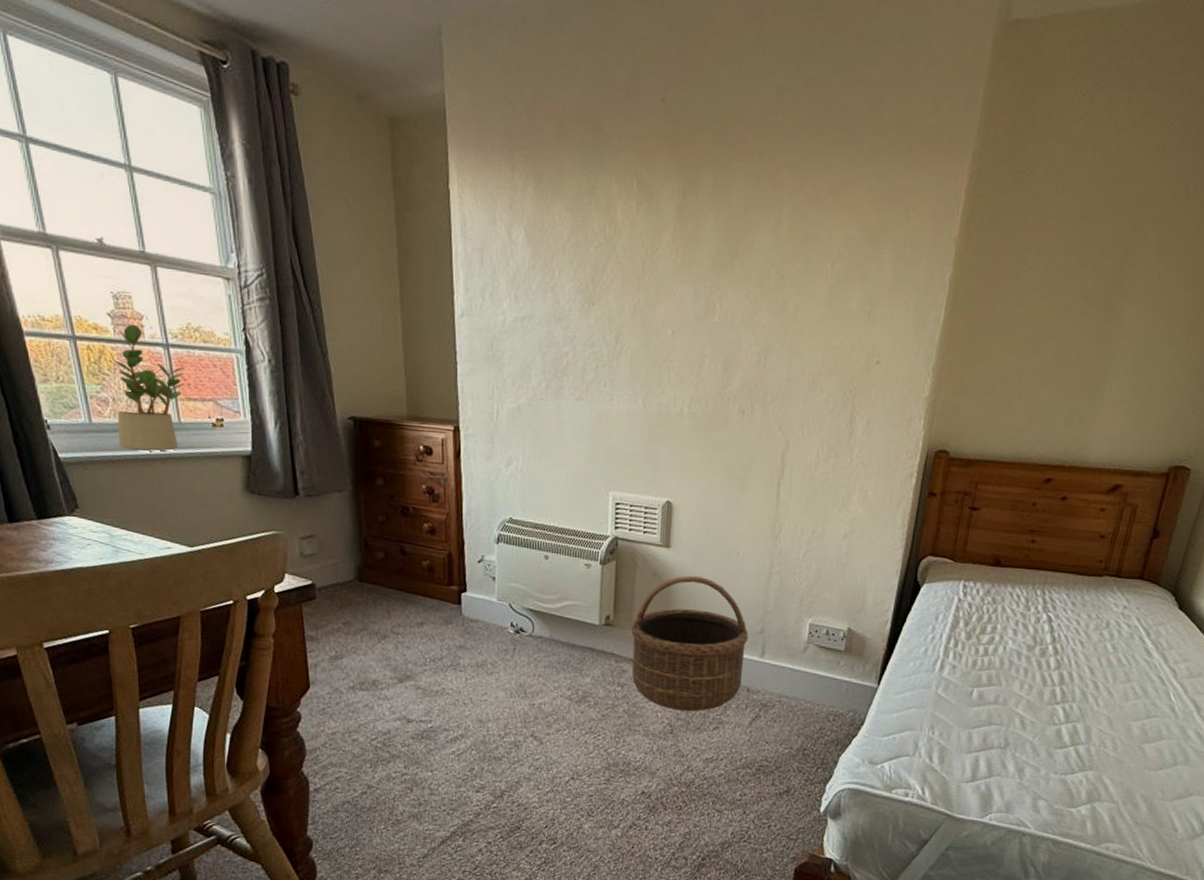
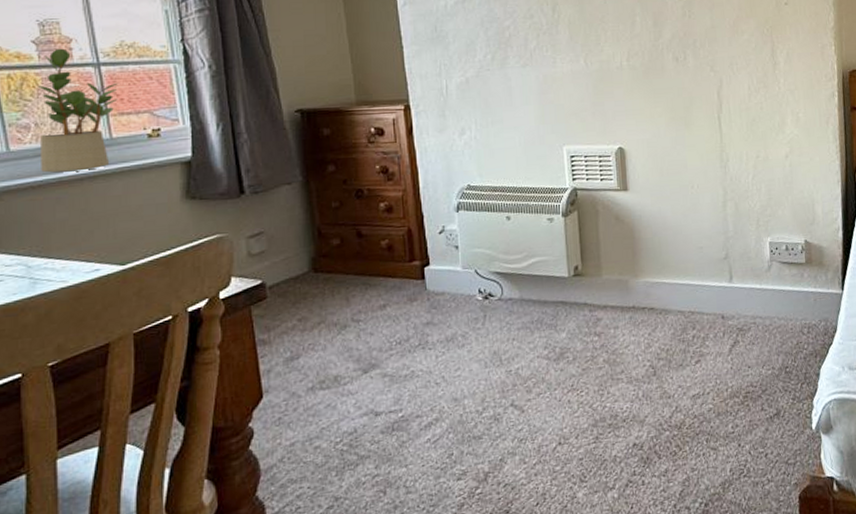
basket: present [630,575,749,712] -> none [600,213,716,351]

